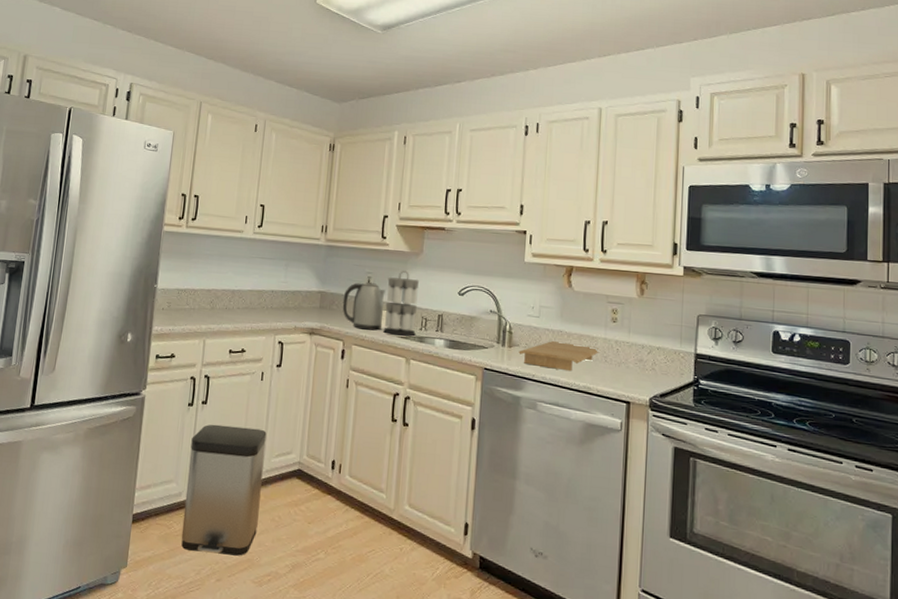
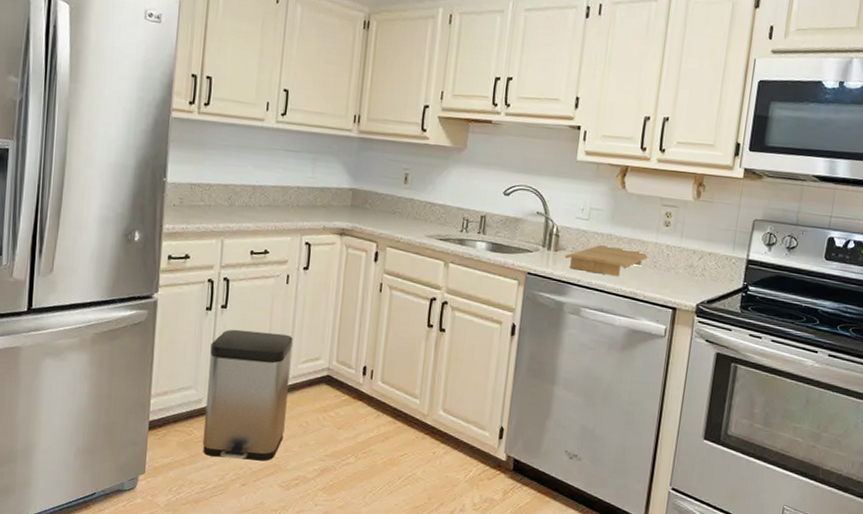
kettle: present [342,281,386,331] -> none [376,179,424,232]
spice rack: present [383,270,419,336] -> none [421,167,461,239]

